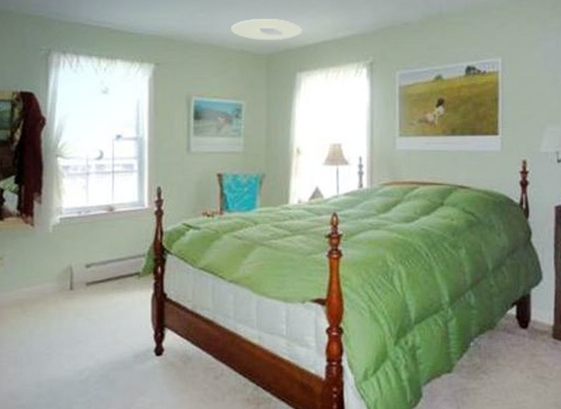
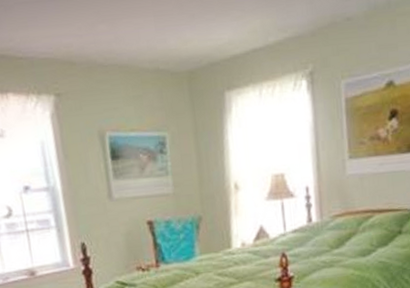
ceiling light: present [231,19,302,41] -> none [140,25,227,54]

